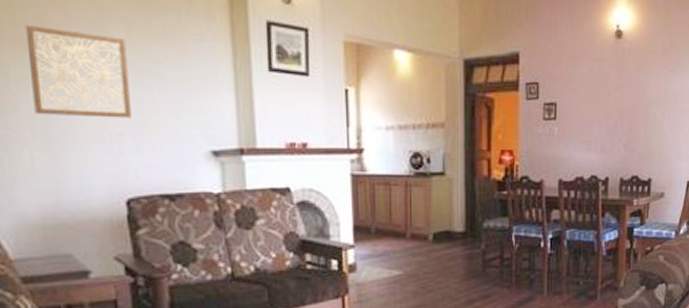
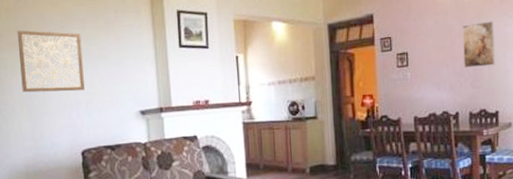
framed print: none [618,74,654,127] -> present [462,21,495,68]

